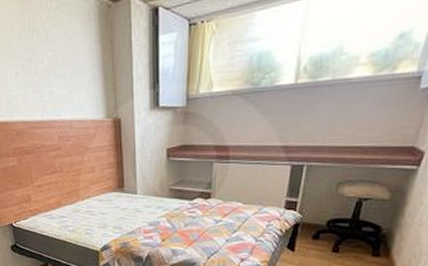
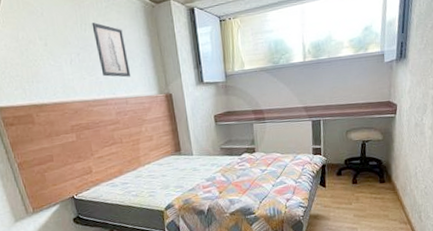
wall art: none [39,28,78,96] -> present [92,23,131,77]

